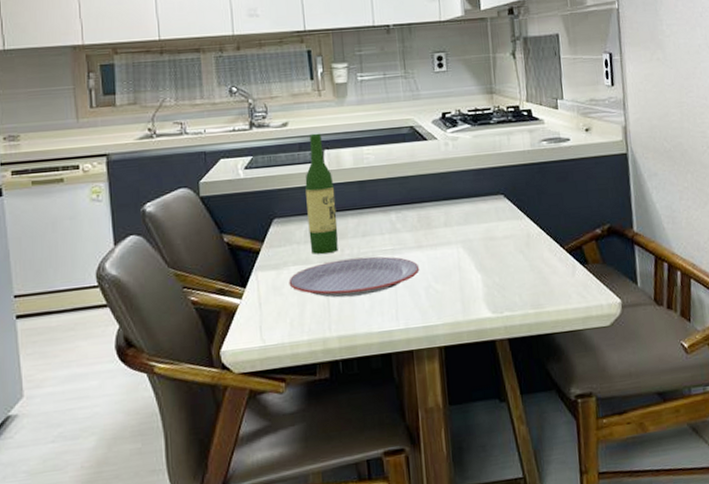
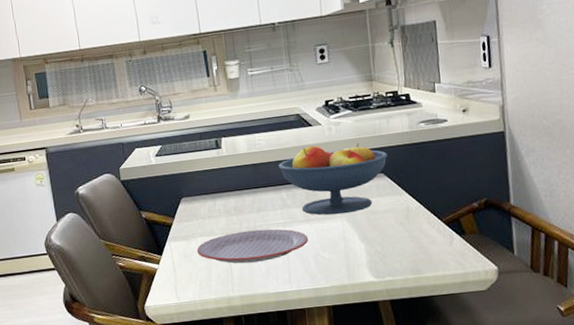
wine bottle: present [305,133,338,255] -> none [206,123,237,228]
fruit bowl: none [388,160,508,241] -> present [278,142,388,215]

